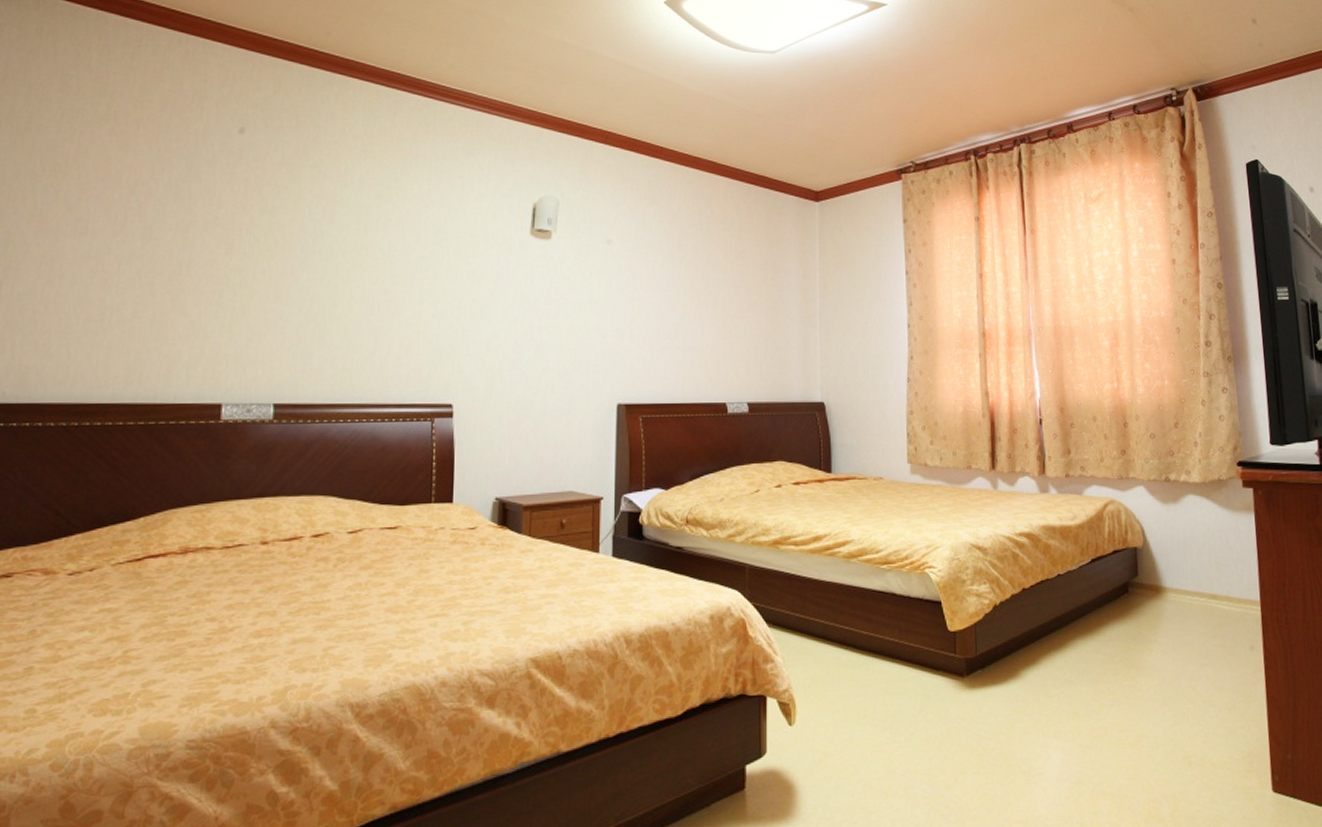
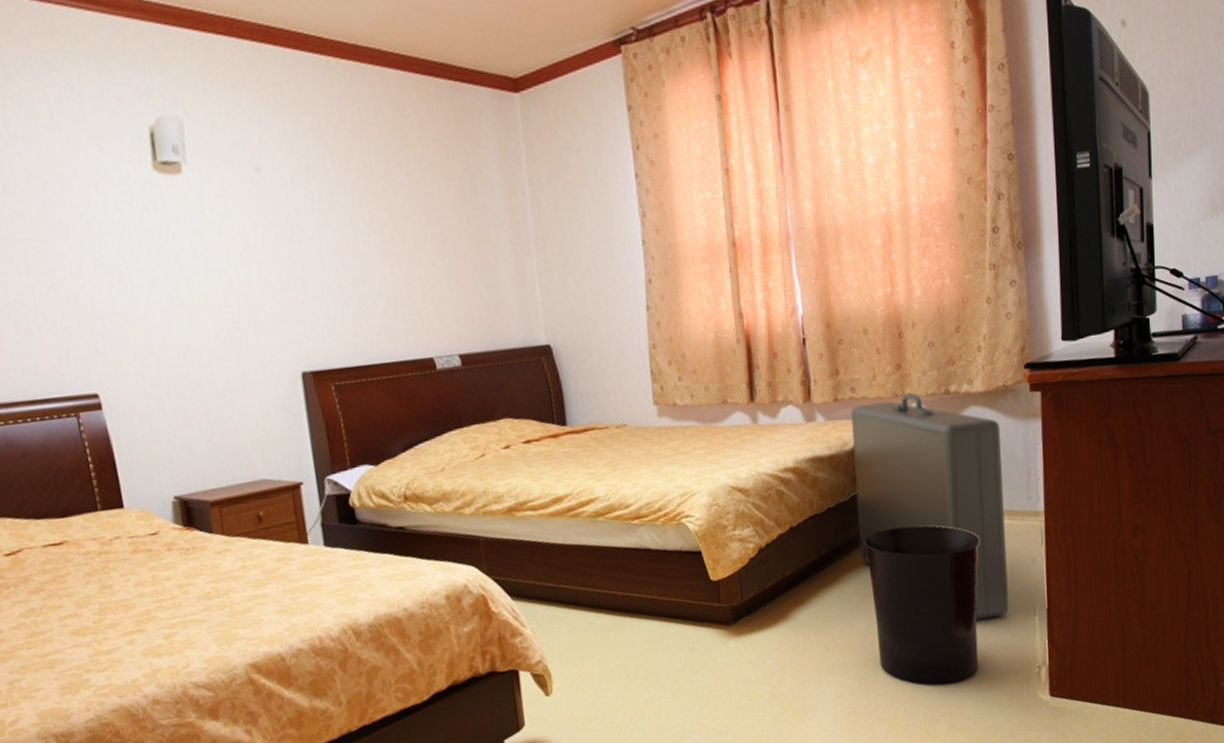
suitcase: none [1081,476,1229,702] -> present [851,392,1009,620]
waste bin: none [1090,600,1201,765] -> present [863,525,980,685]

